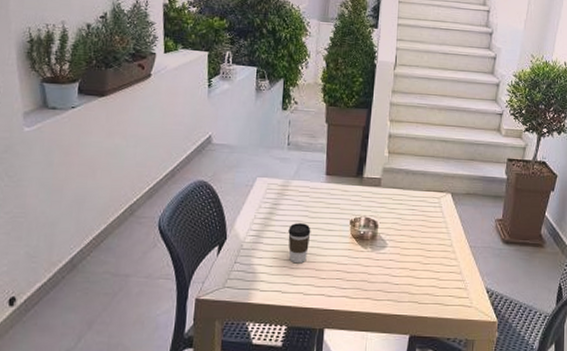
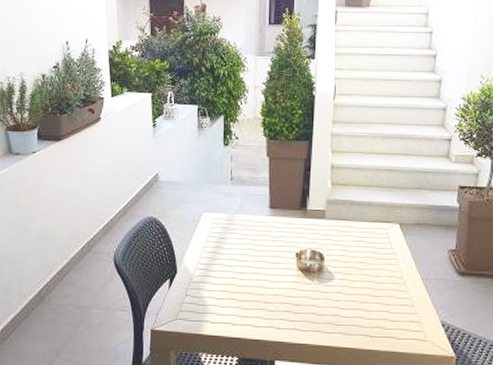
coffee cup: present [288,223,311,264] -> none [235,256,257,296]

